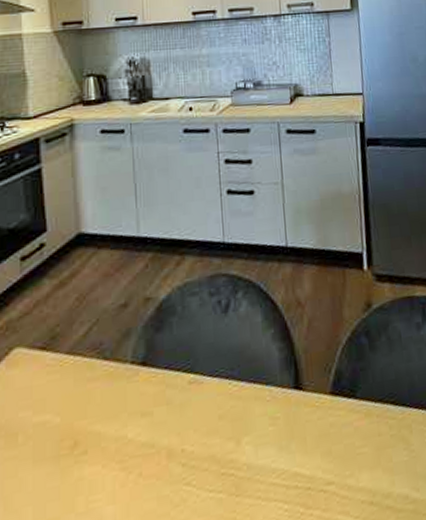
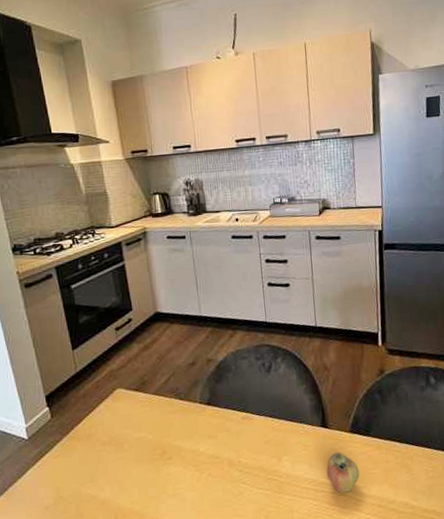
apple: none [300,424,345,488] -> present [326,452,360,493]

